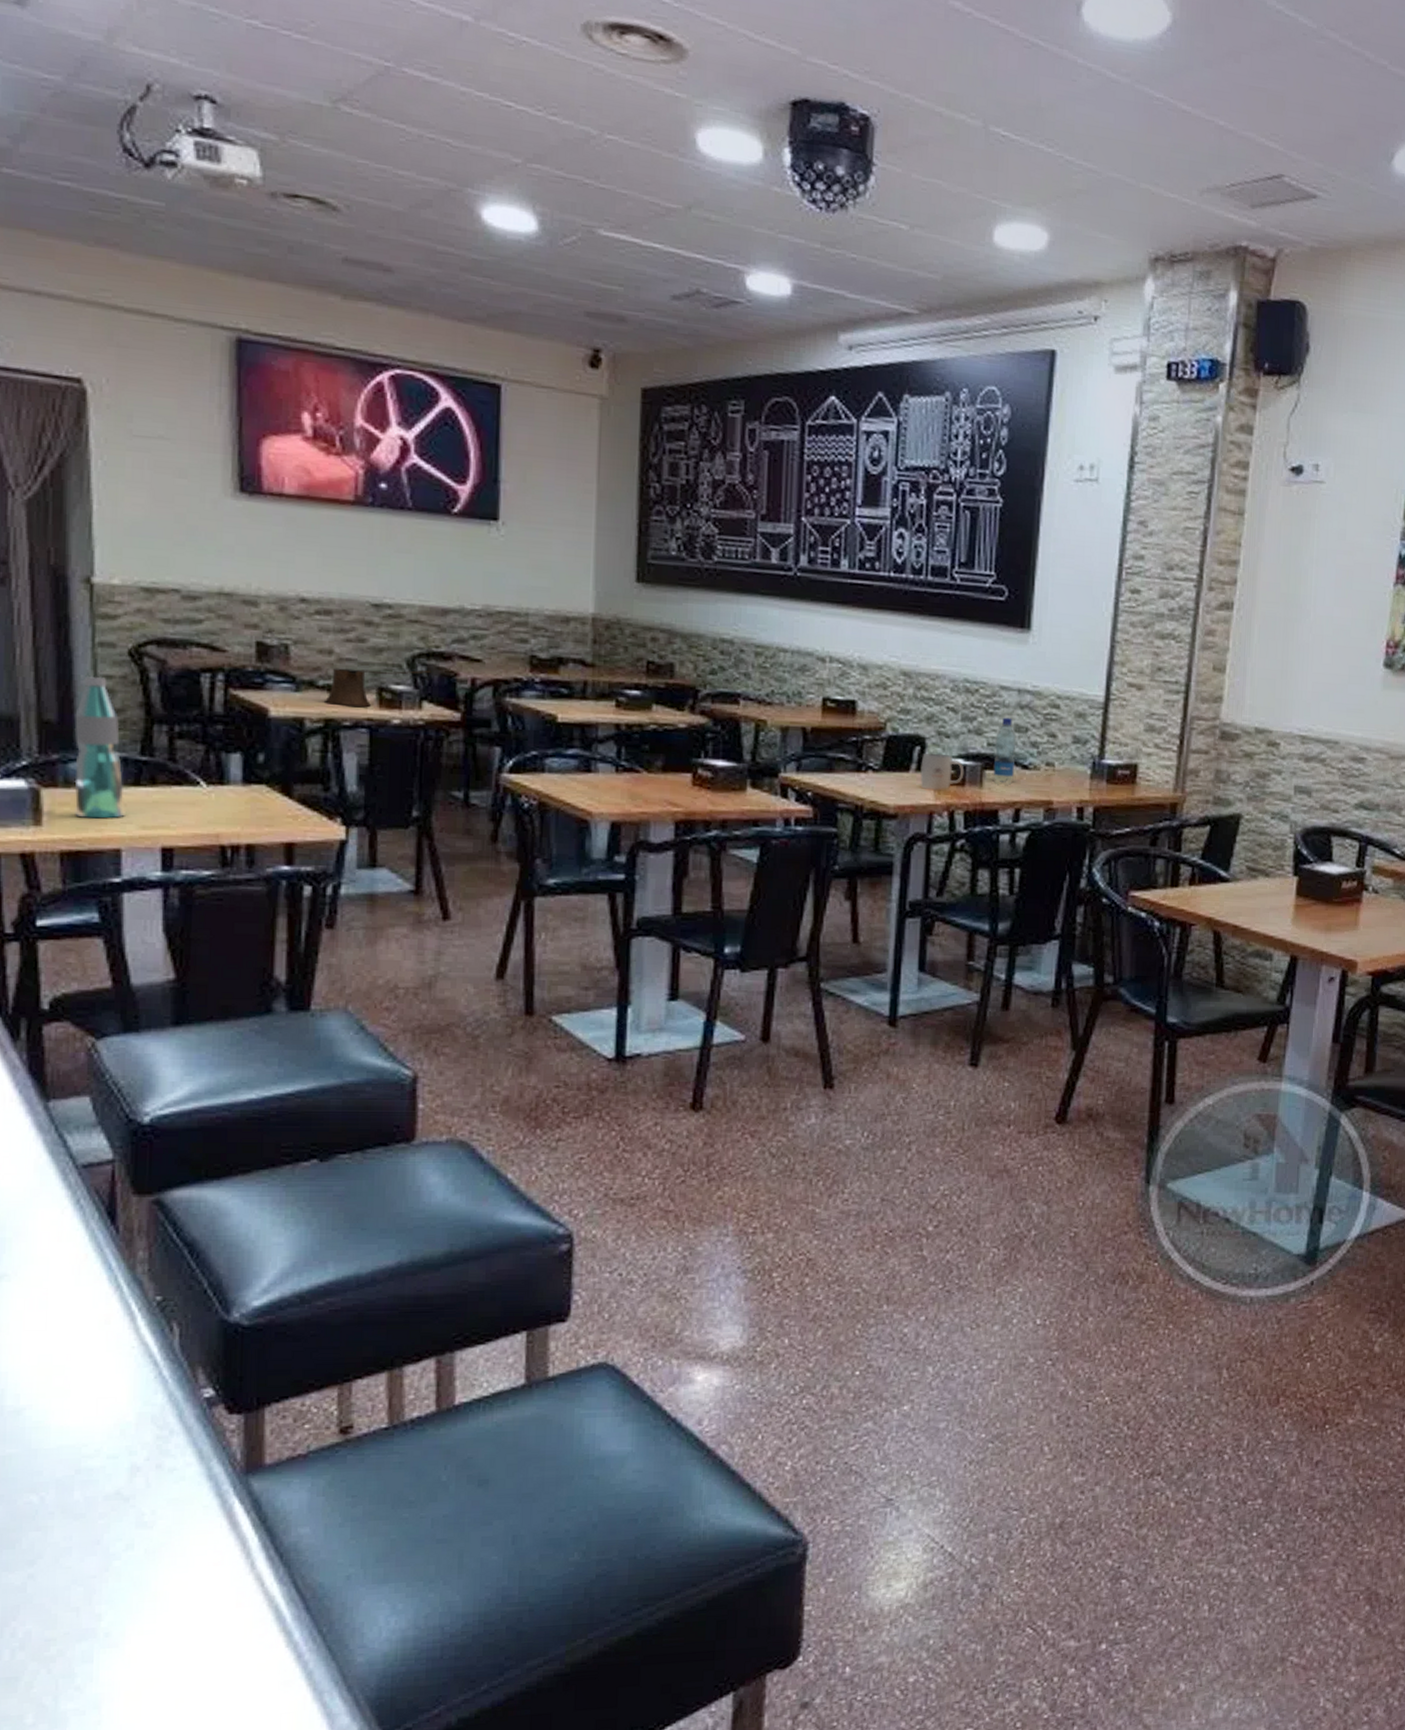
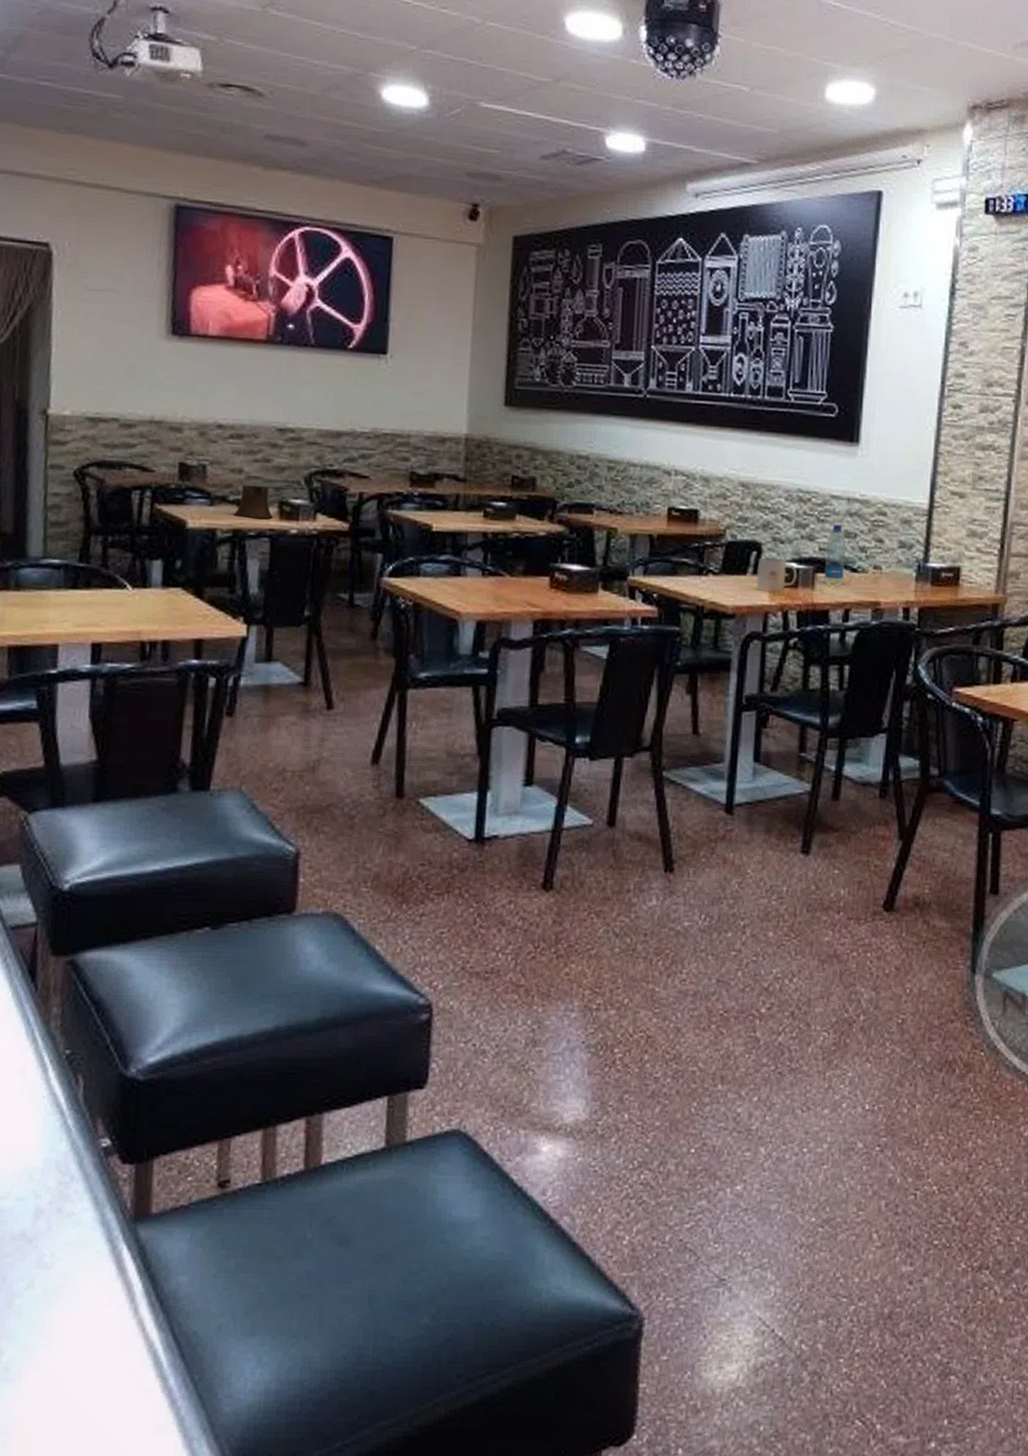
water bottle: present [74,676,127,819] -> none [22,494,65,618]

